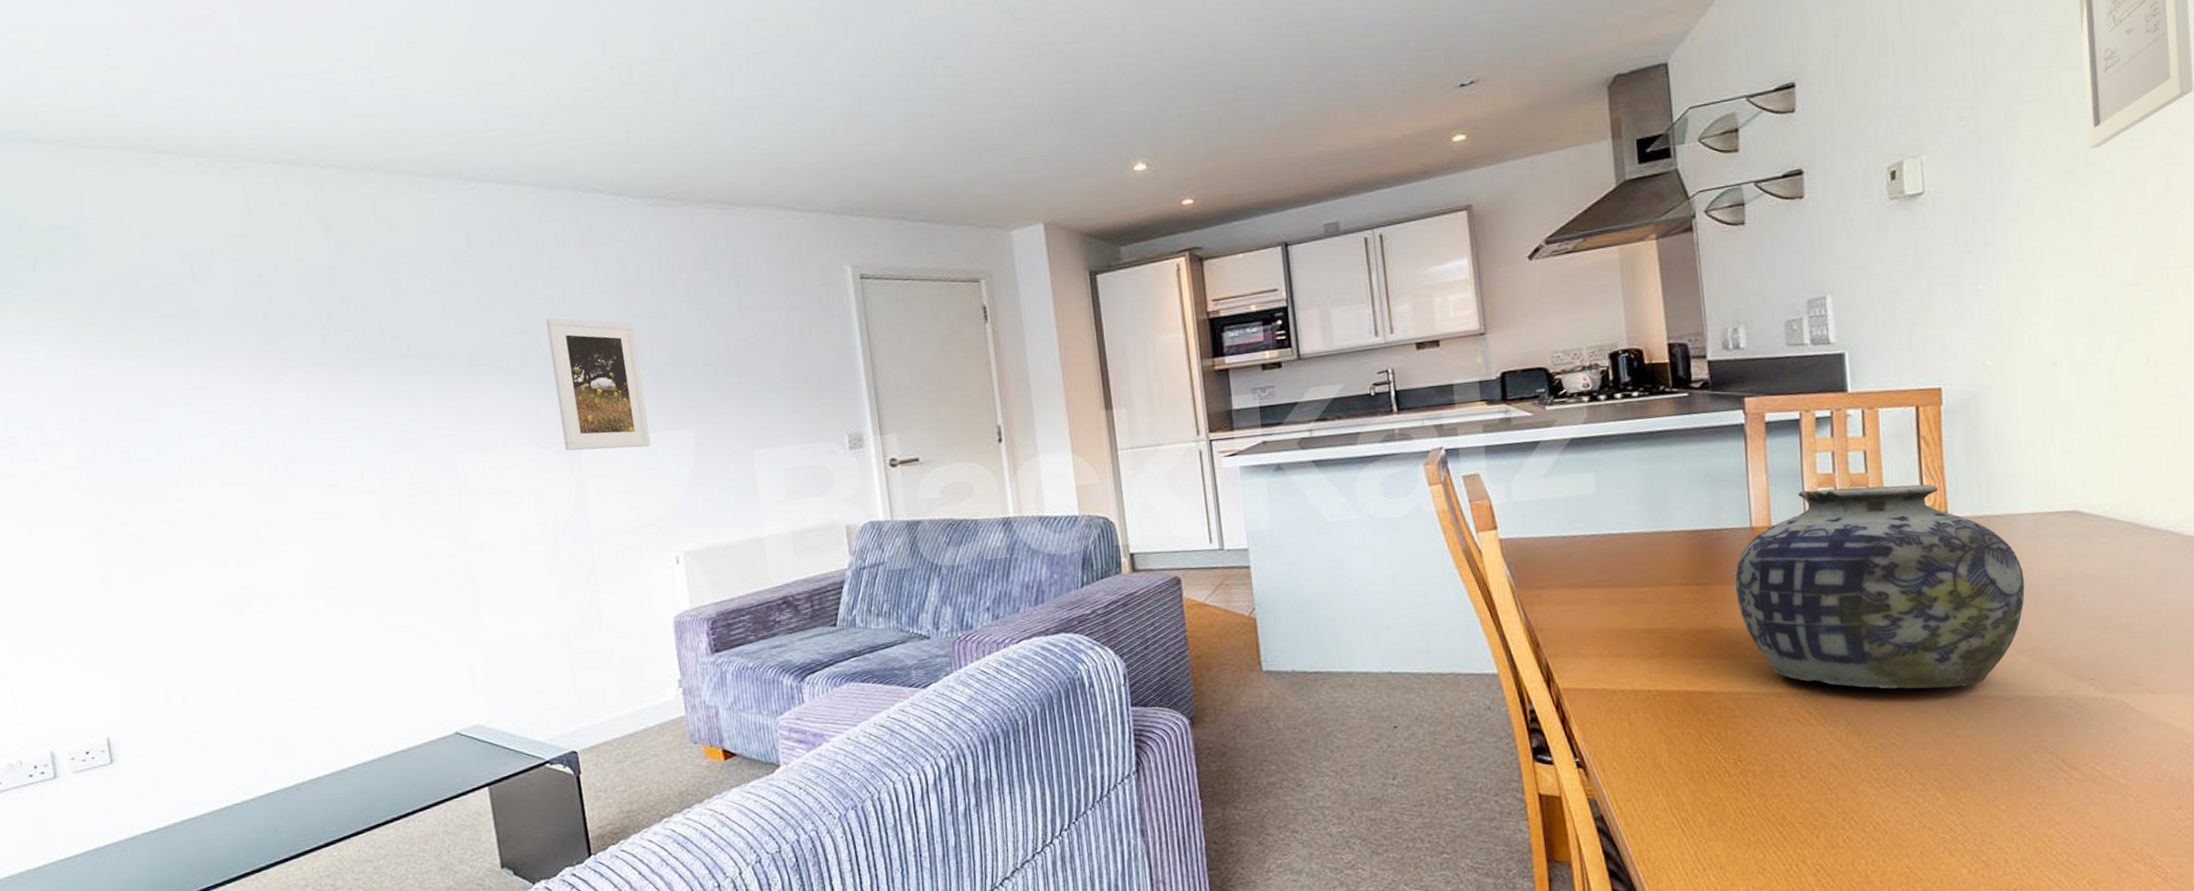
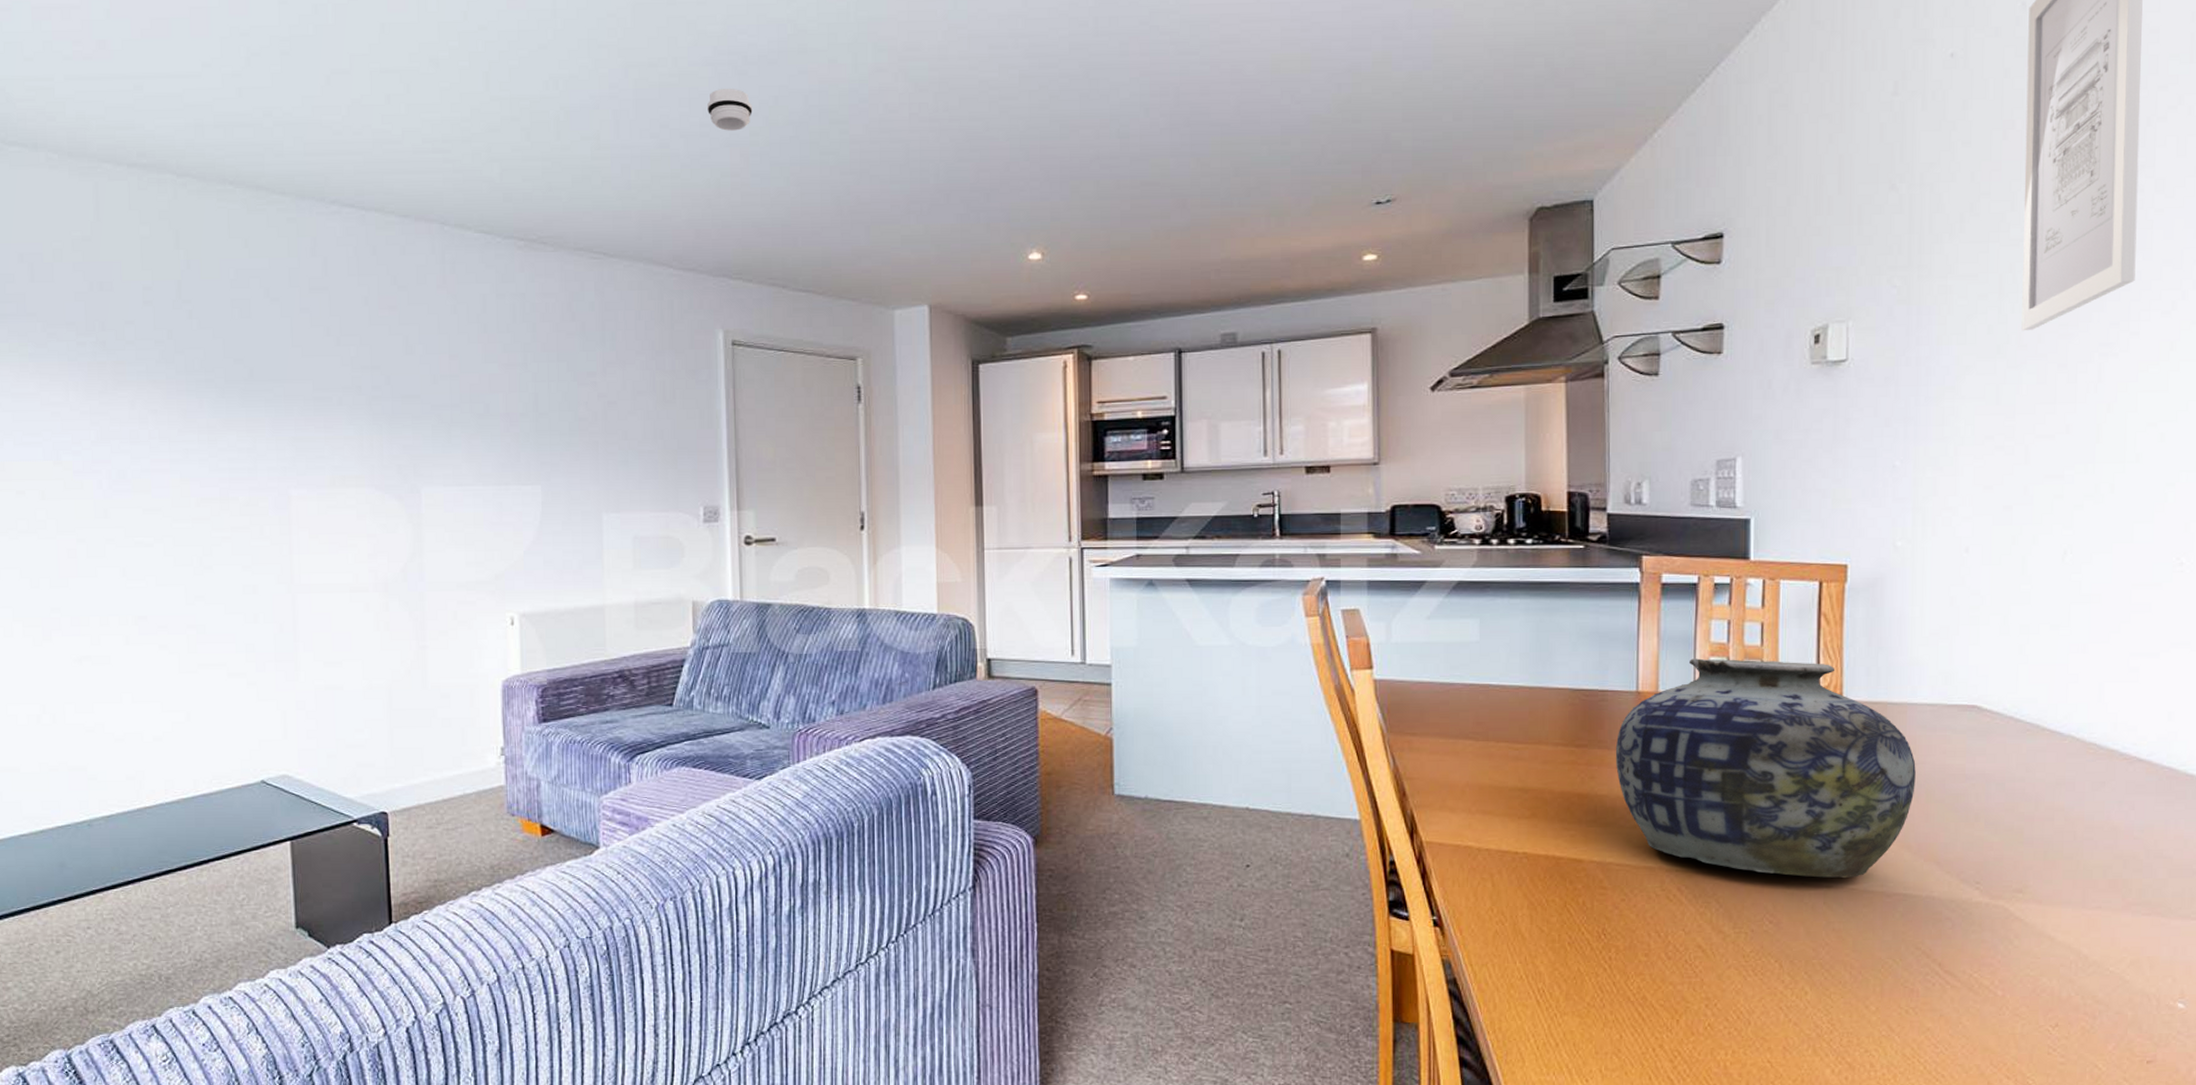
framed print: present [546,318,651,451] -> none [398,355,496,500]
smoke detector: none [816,35,859,76] -> present [707,89,753,131]

